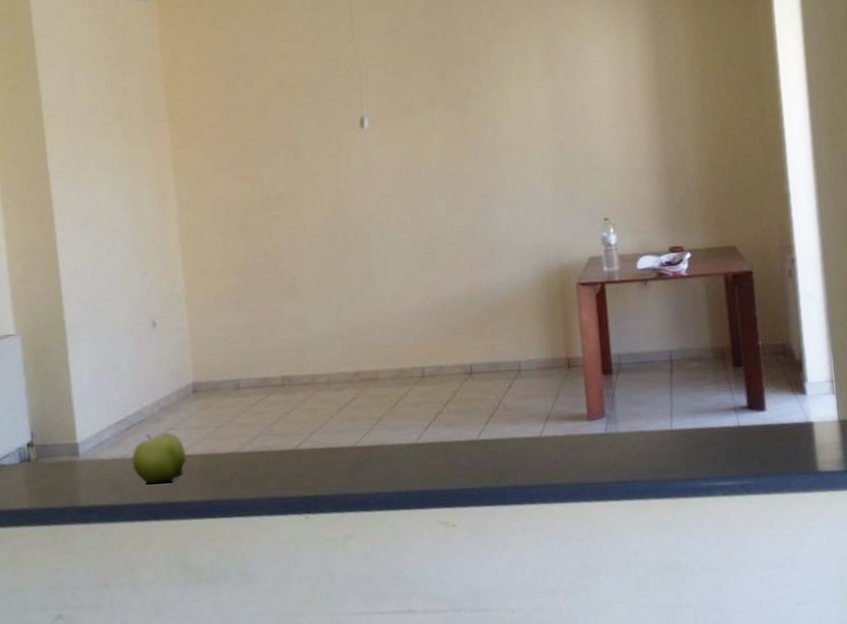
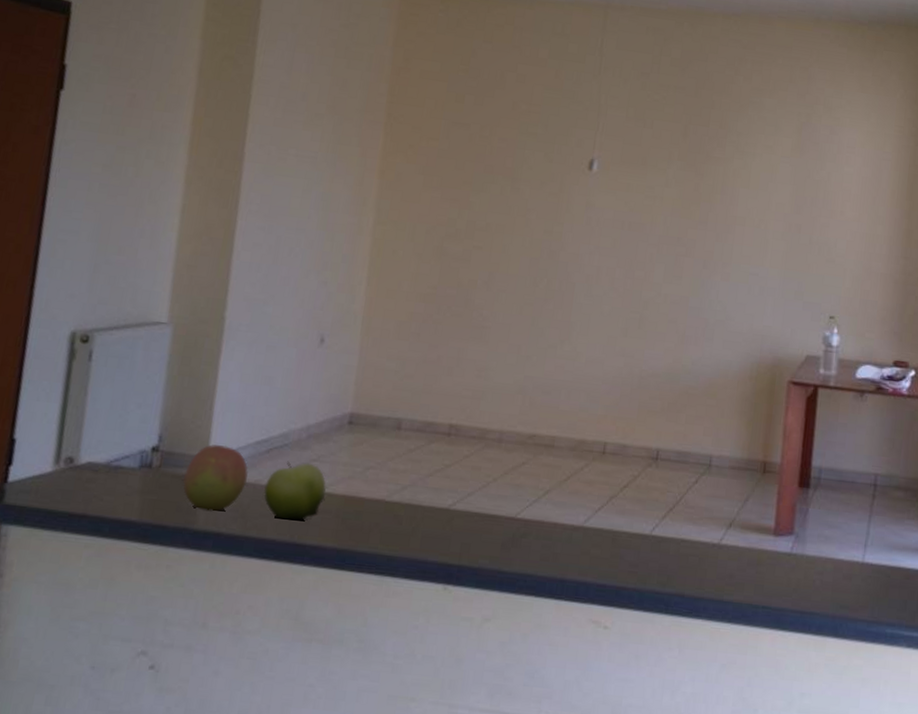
fruit: none [60,431,116,490] -> present [183,444,248,512]

